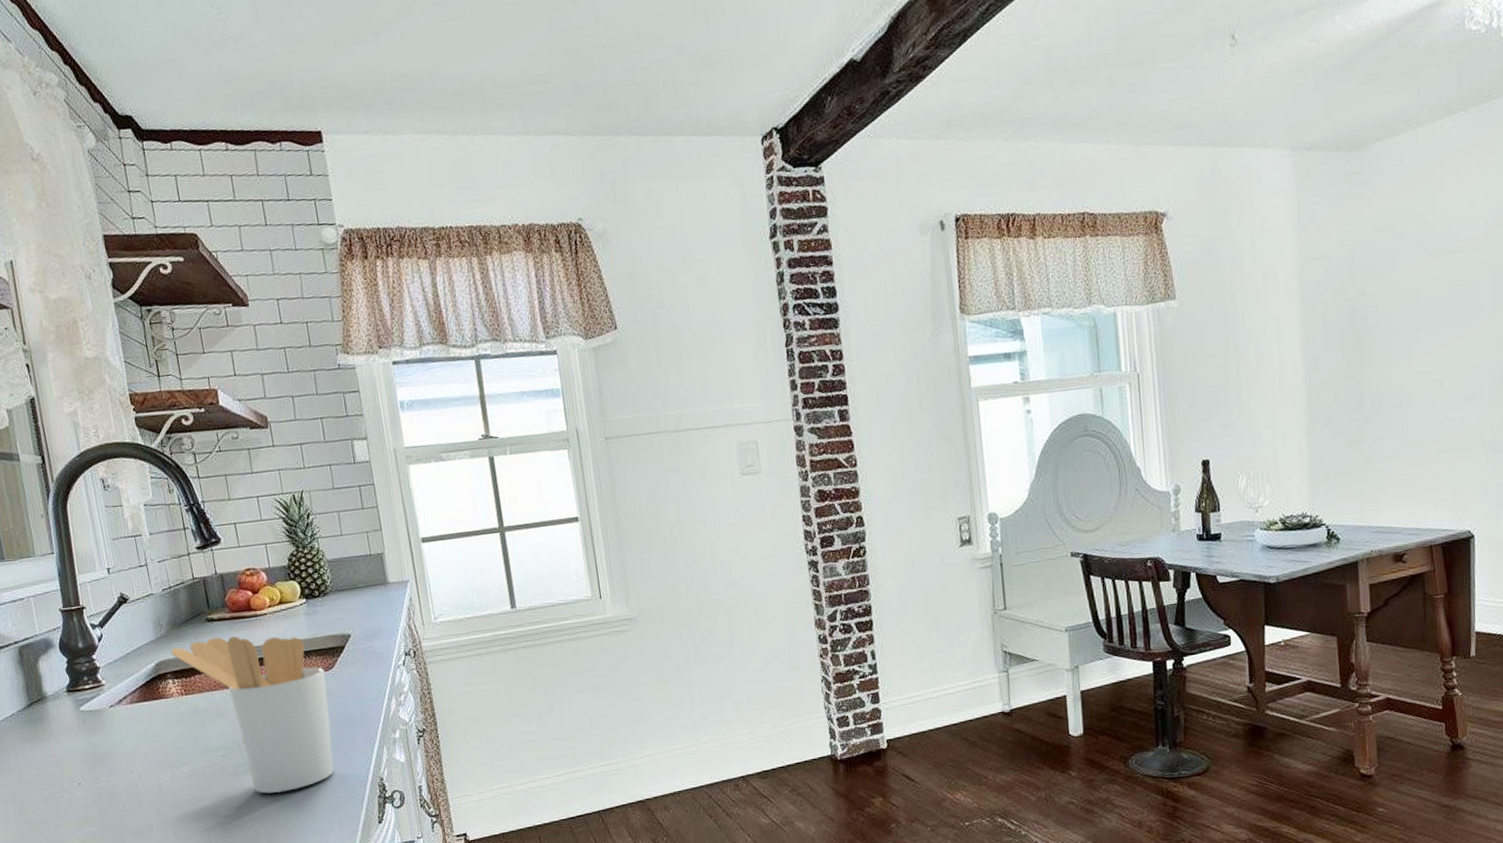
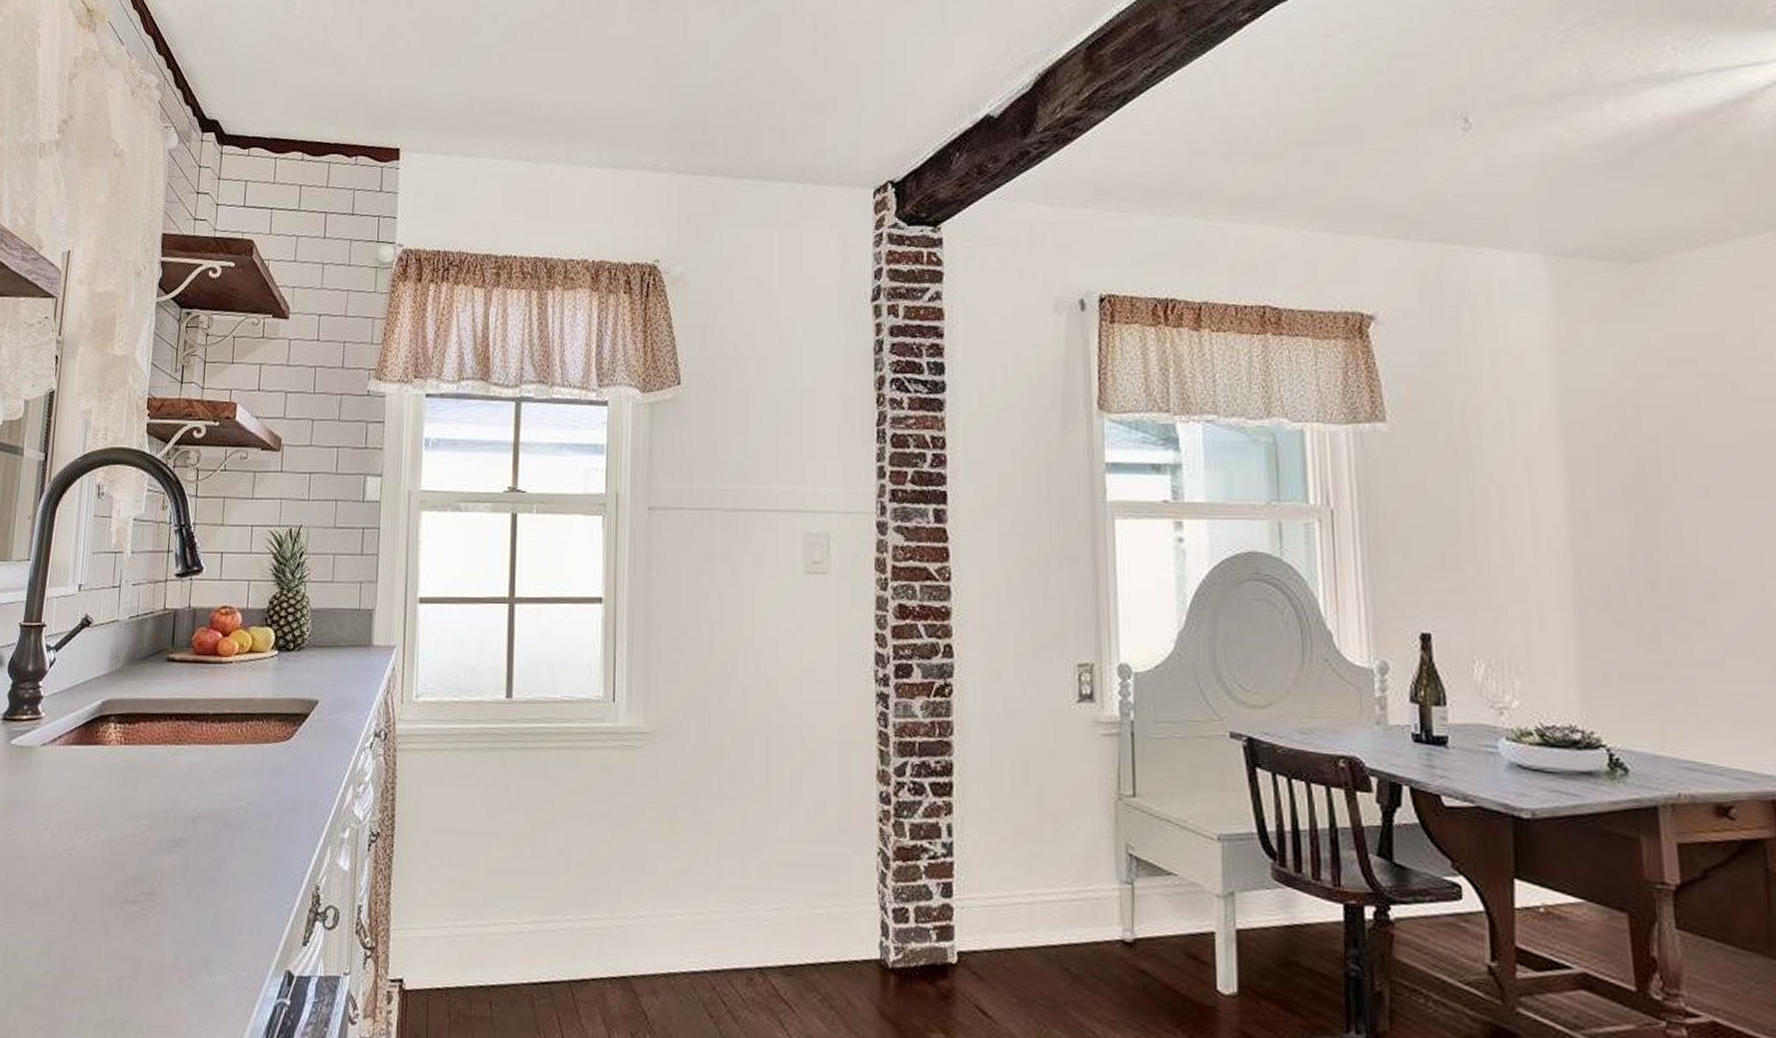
utensil holder: present [170,636,334,794] -> none [121,681,282,885]

